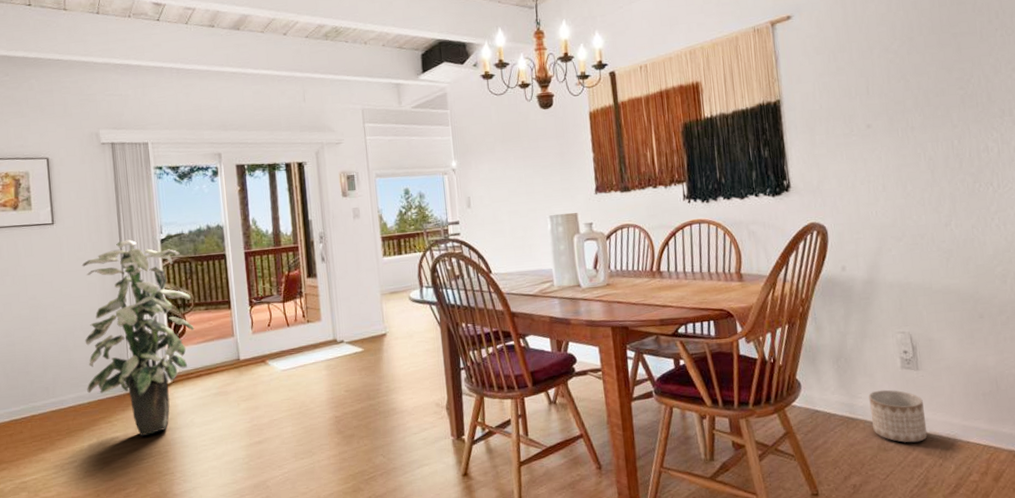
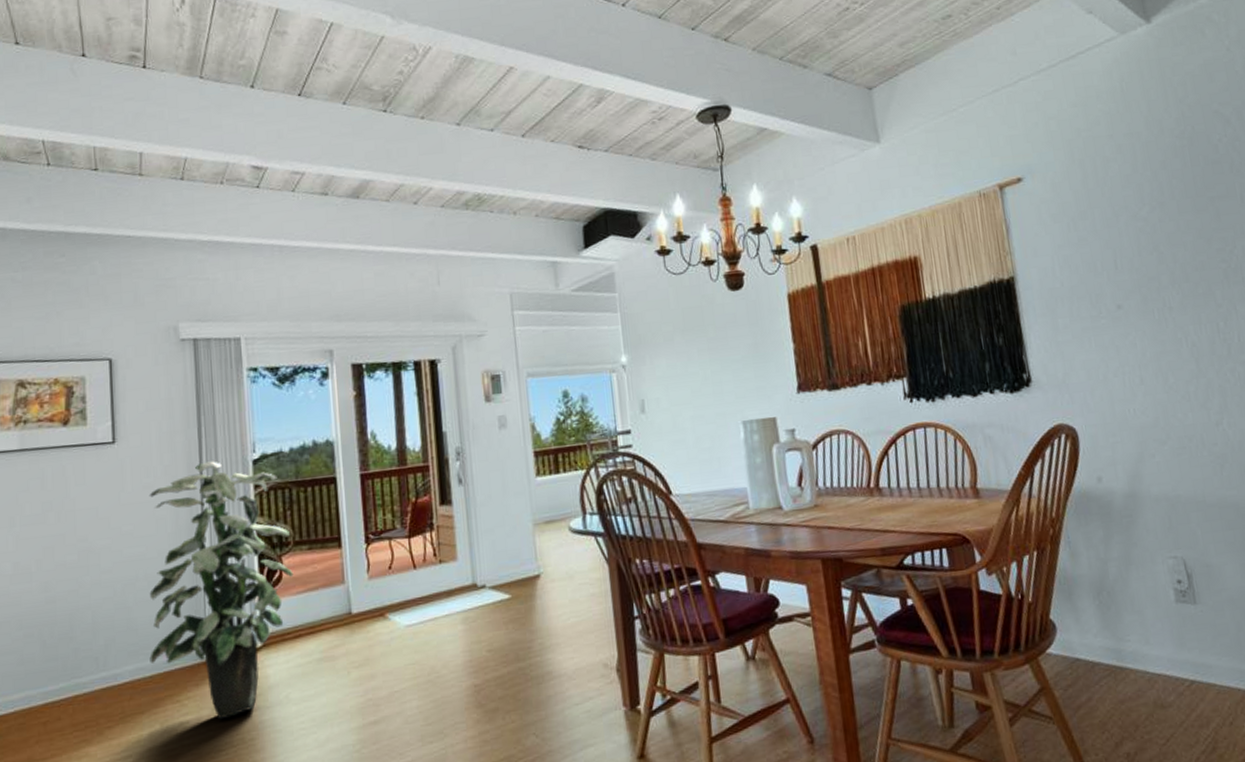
planter: present [868,389,928,443] -> none [1138,629,1213,697]

